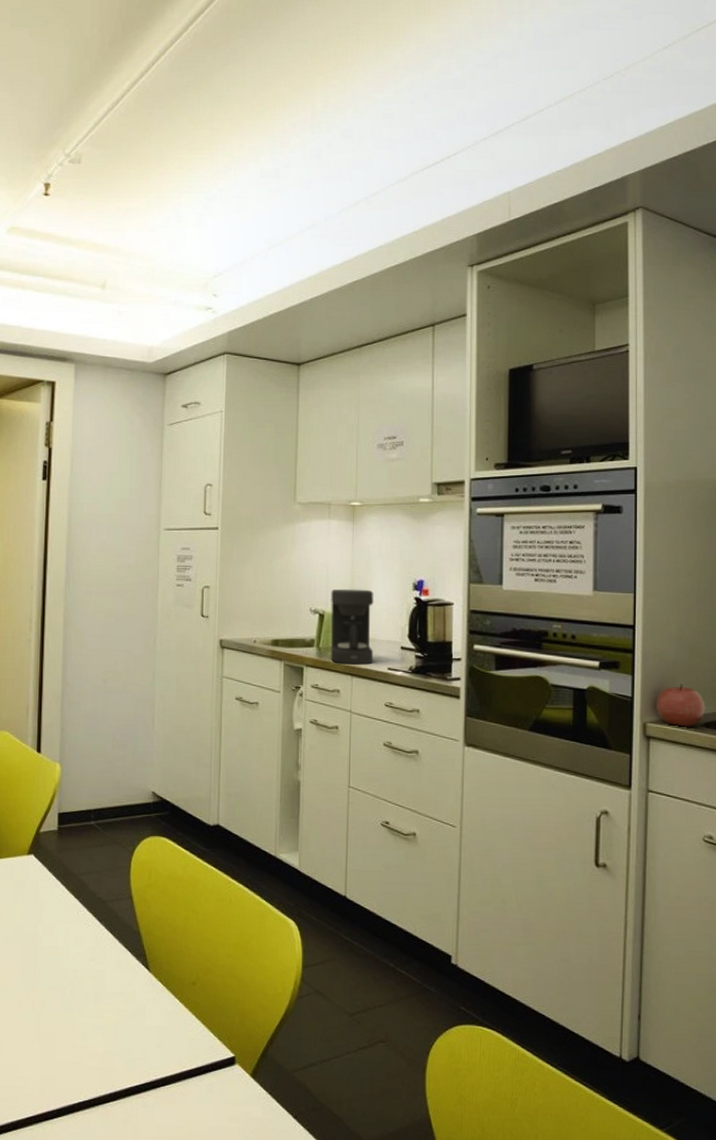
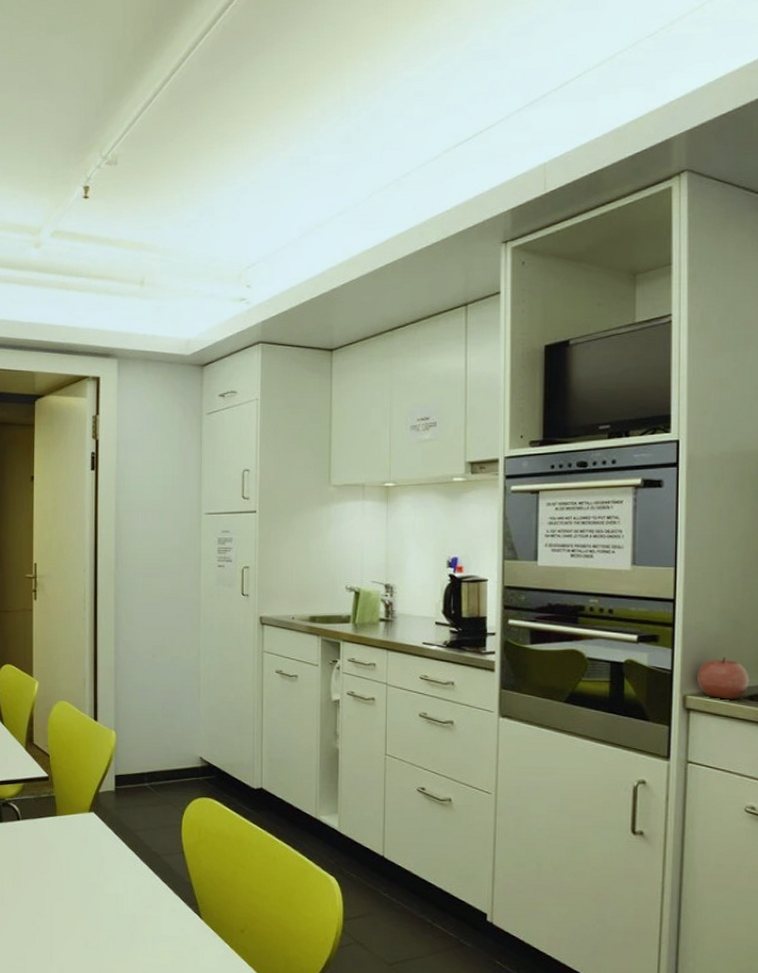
coffee maker: present [330,588,374,665] -> none [366,567,408,640]

